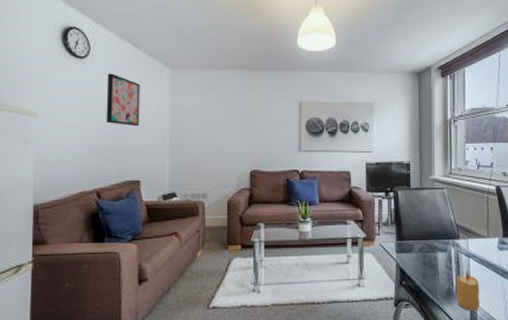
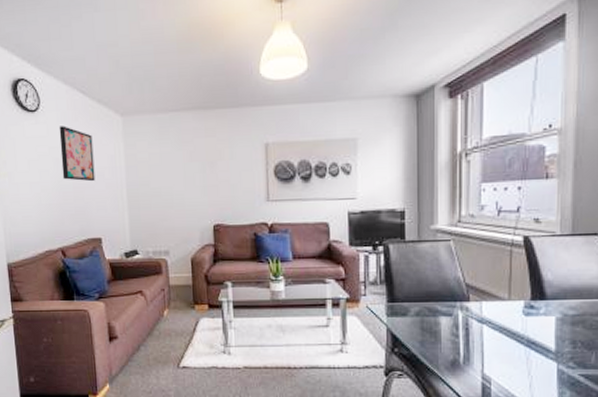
candle: present [456,269,480,311] -> none [463,337,496,386]

